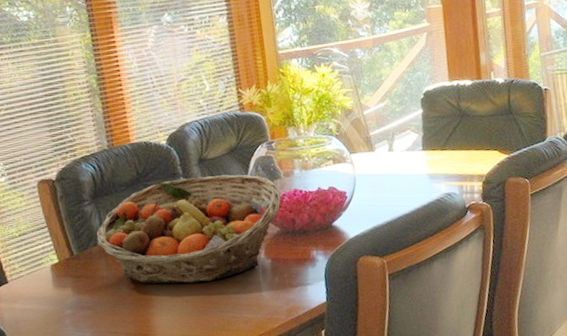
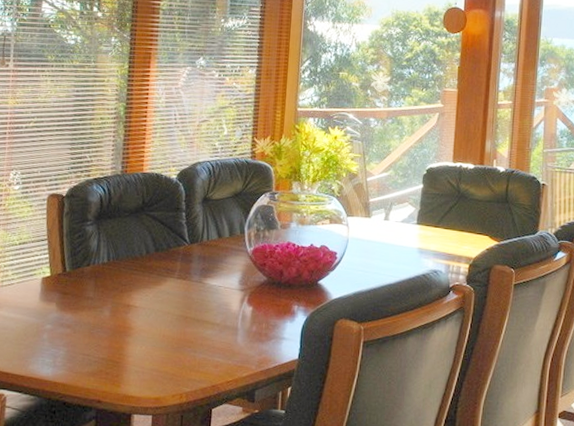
fruit basket: present [96,174,282,285] -> none [90,214,275,319]

